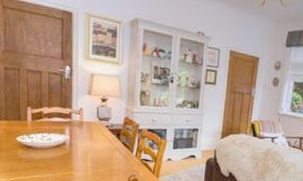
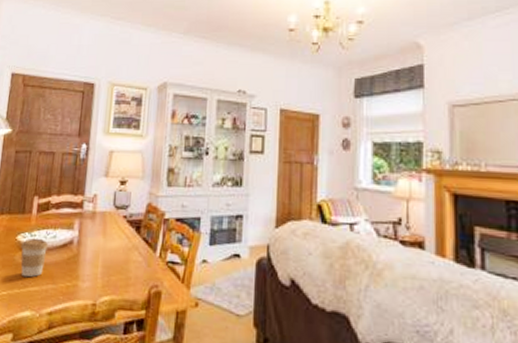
coffee cup: none [21,139,45,169] -> present [20,237,49,278]

